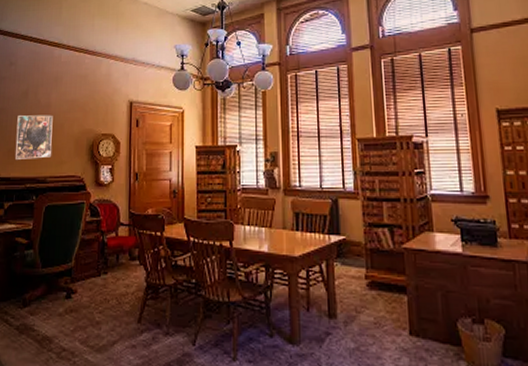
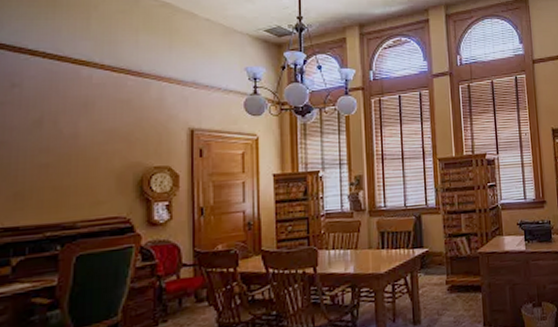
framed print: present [14,115,53,159] -> none [25,147,83,204]

